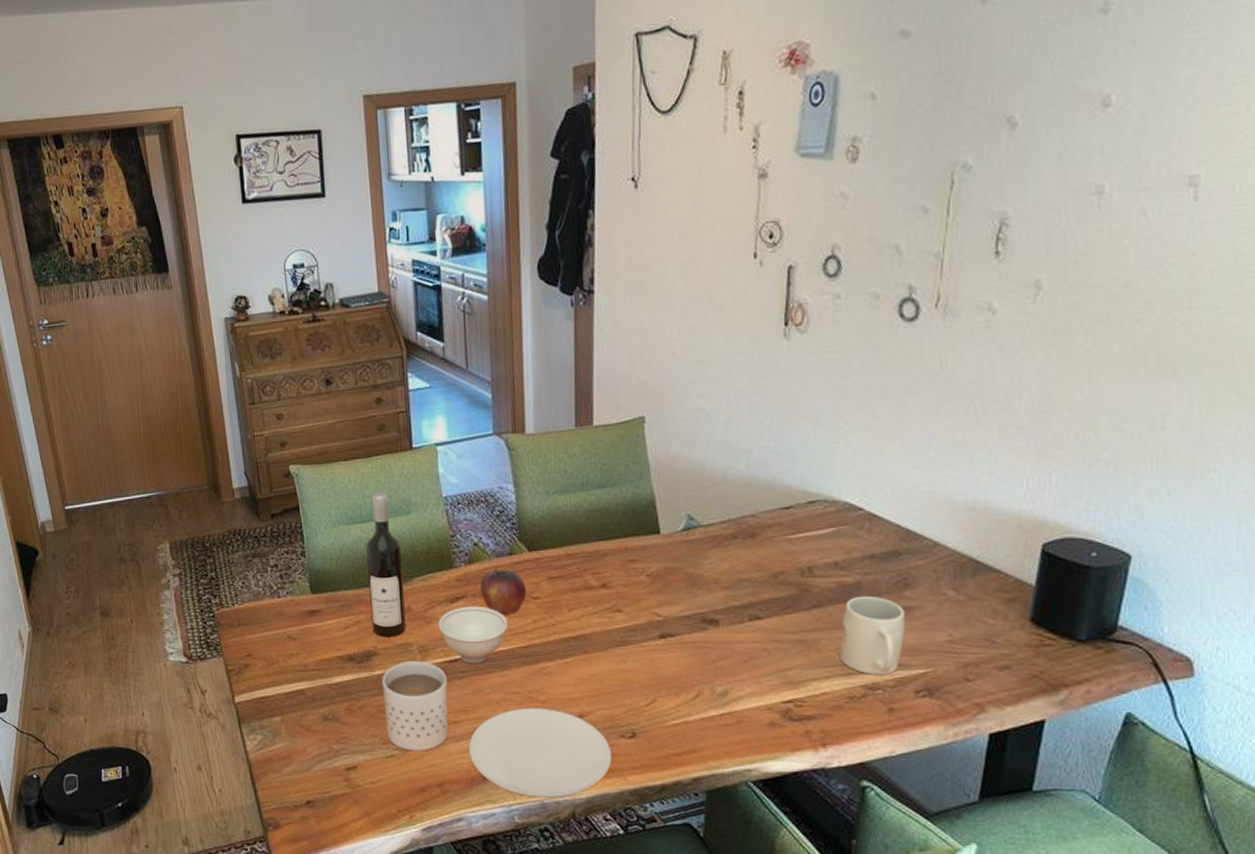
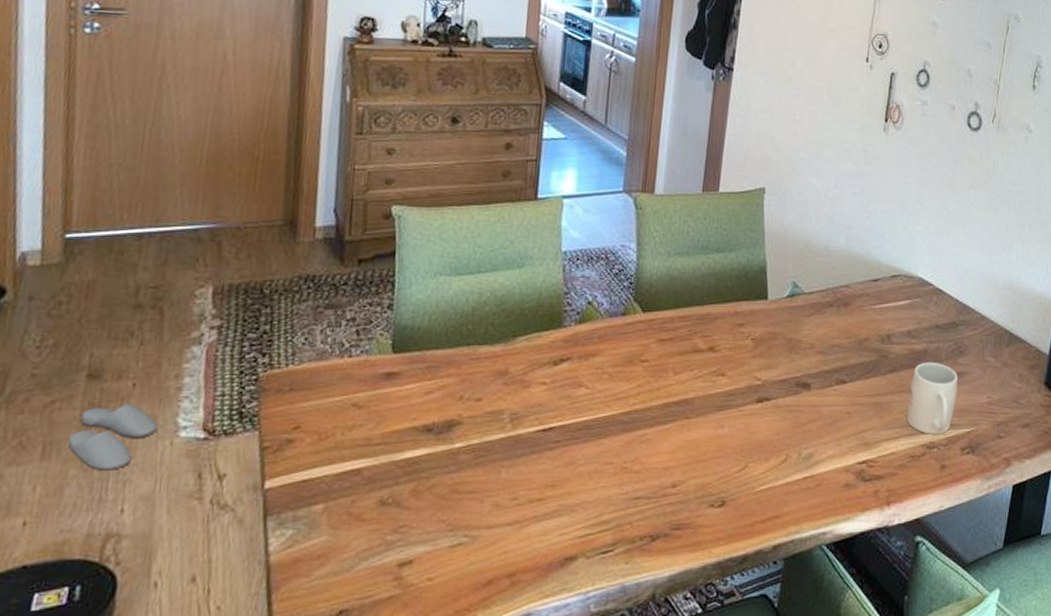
slippers: none [99,635,154,684] -> present [68,404,158,471]
bottle: present [366,491,406,637] -> none [459,241,508,404]
mug: present [382,661,449,751] -> none [456,431,538,537]
bowl: present [438,605,509,664] -> none [536,368,612,432]
plate: present [469,707,613,798] -> none [550,478,700,581]
fruit: present [480,569,527,616] -> none [588,329,636,380]

